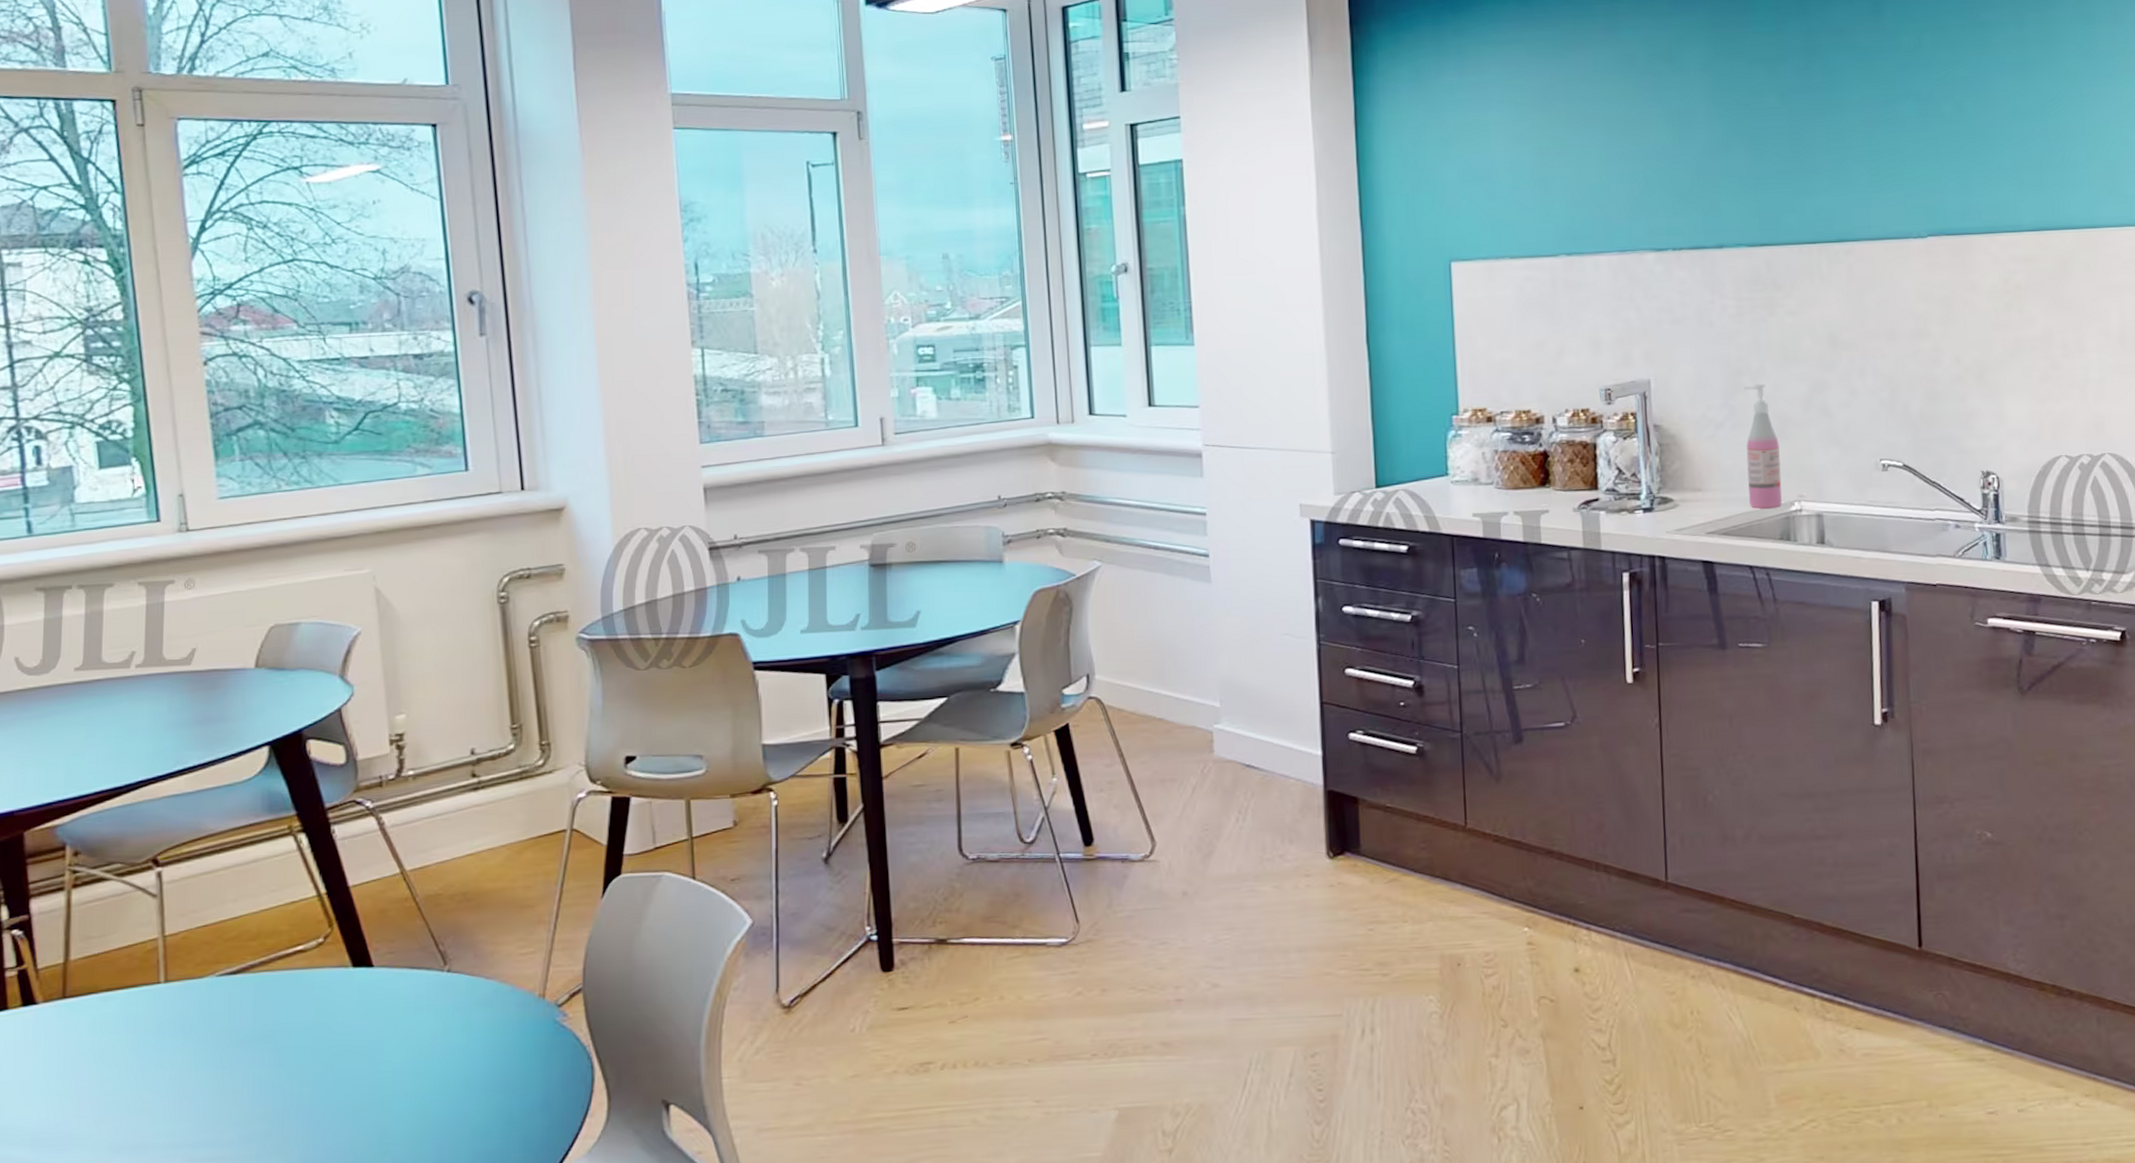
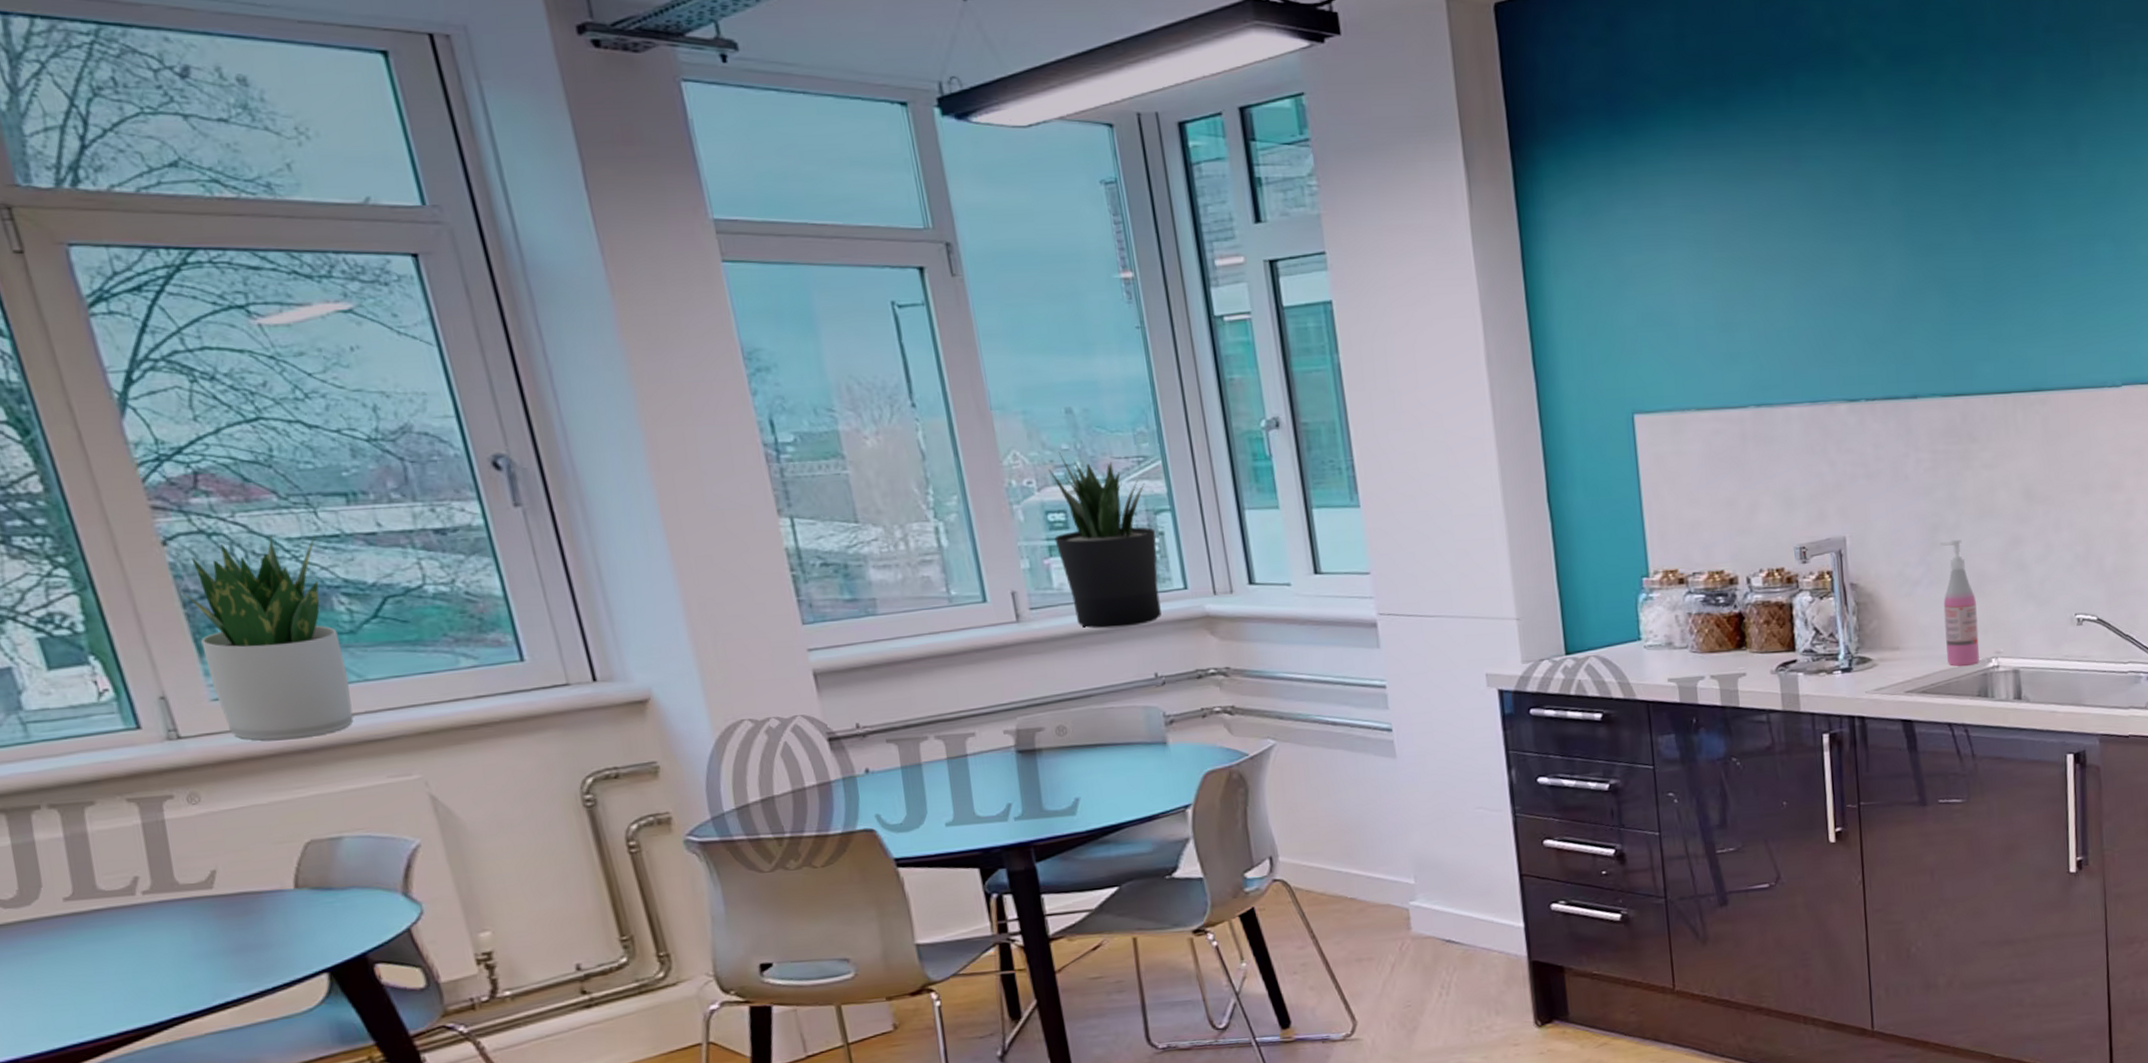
planter: none [211,357,327,535] -> present [181,535,354,741]
planter: none [922,293,1011,454] -> present [1049,452,1162,629]

